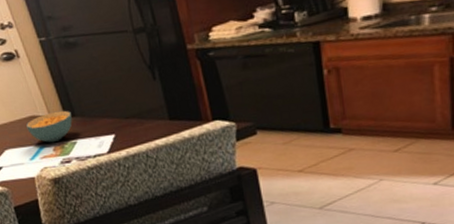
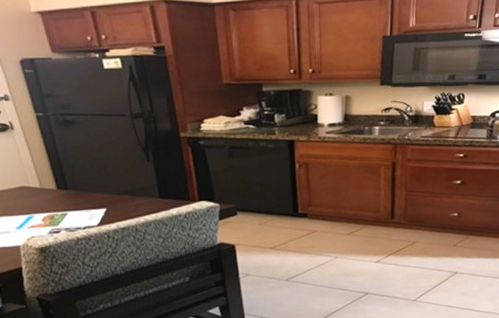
cereal bowl: present [26,110,72,143] -> none [16,183,64,214]

